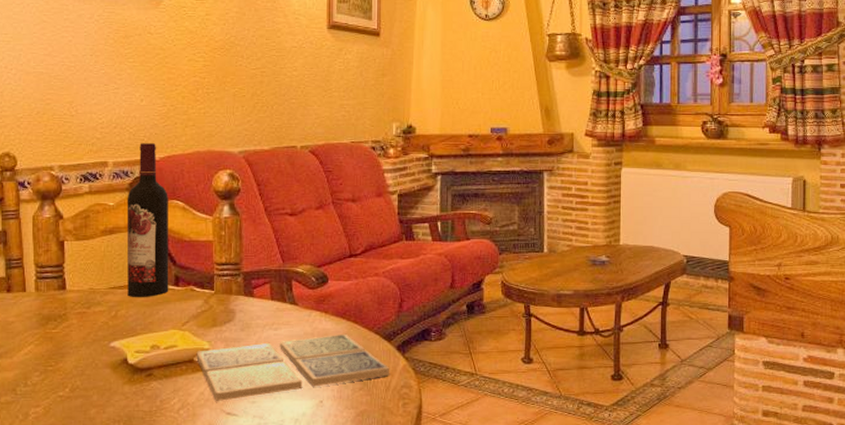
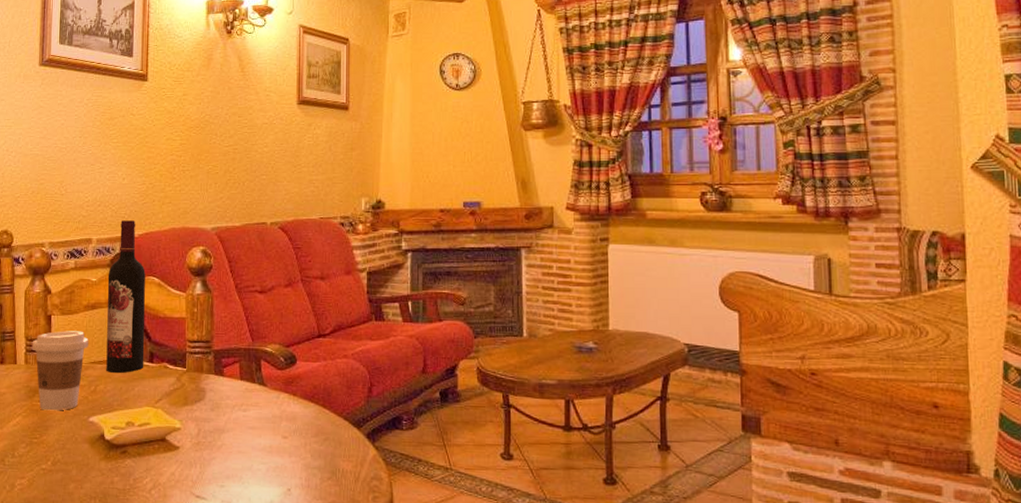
coffee cup: none [42,256,107,338] -> present [31,331,89,411]
drink coaster: present [196,333,390,401] -> none [168,418,360,483]

